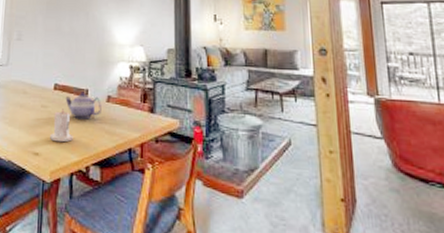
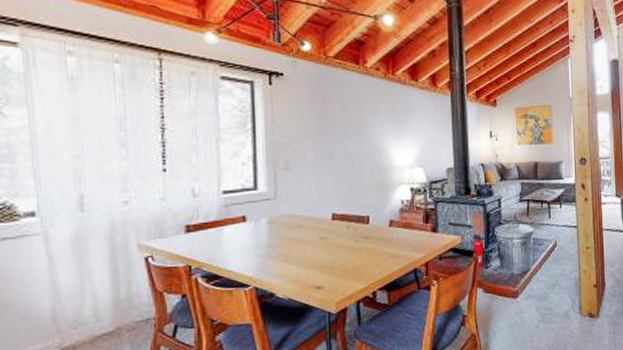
candle: present [50,109,73,143] -> none [332,238,357,273]
teapot: present [65,91,102,120] -> none [345,219,385,247]

